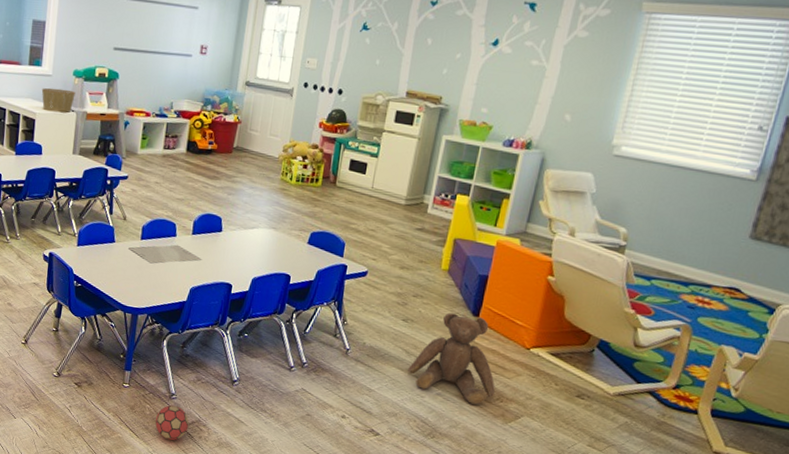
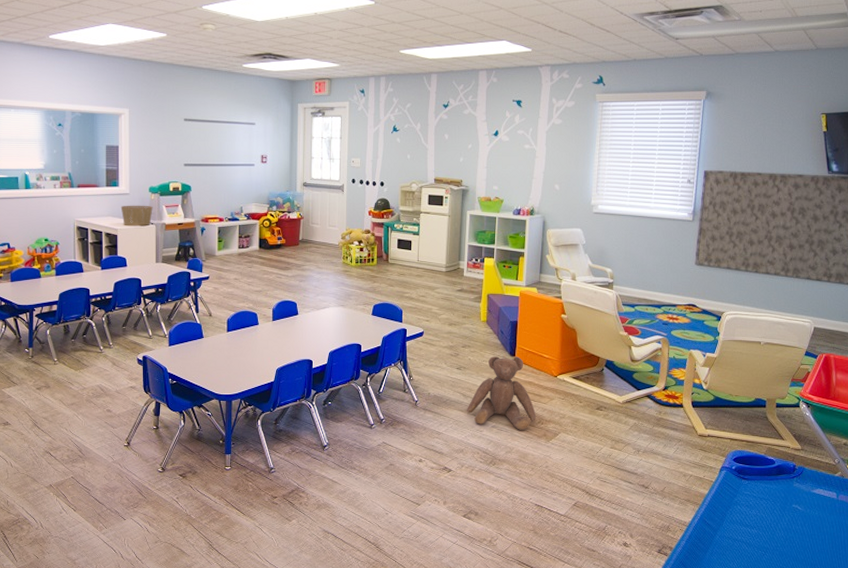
paper: present [128,245,202,264] -> none [217,332,284,352]
toy ball: present [155,405,189,441] -> none [259,478,289,512]

